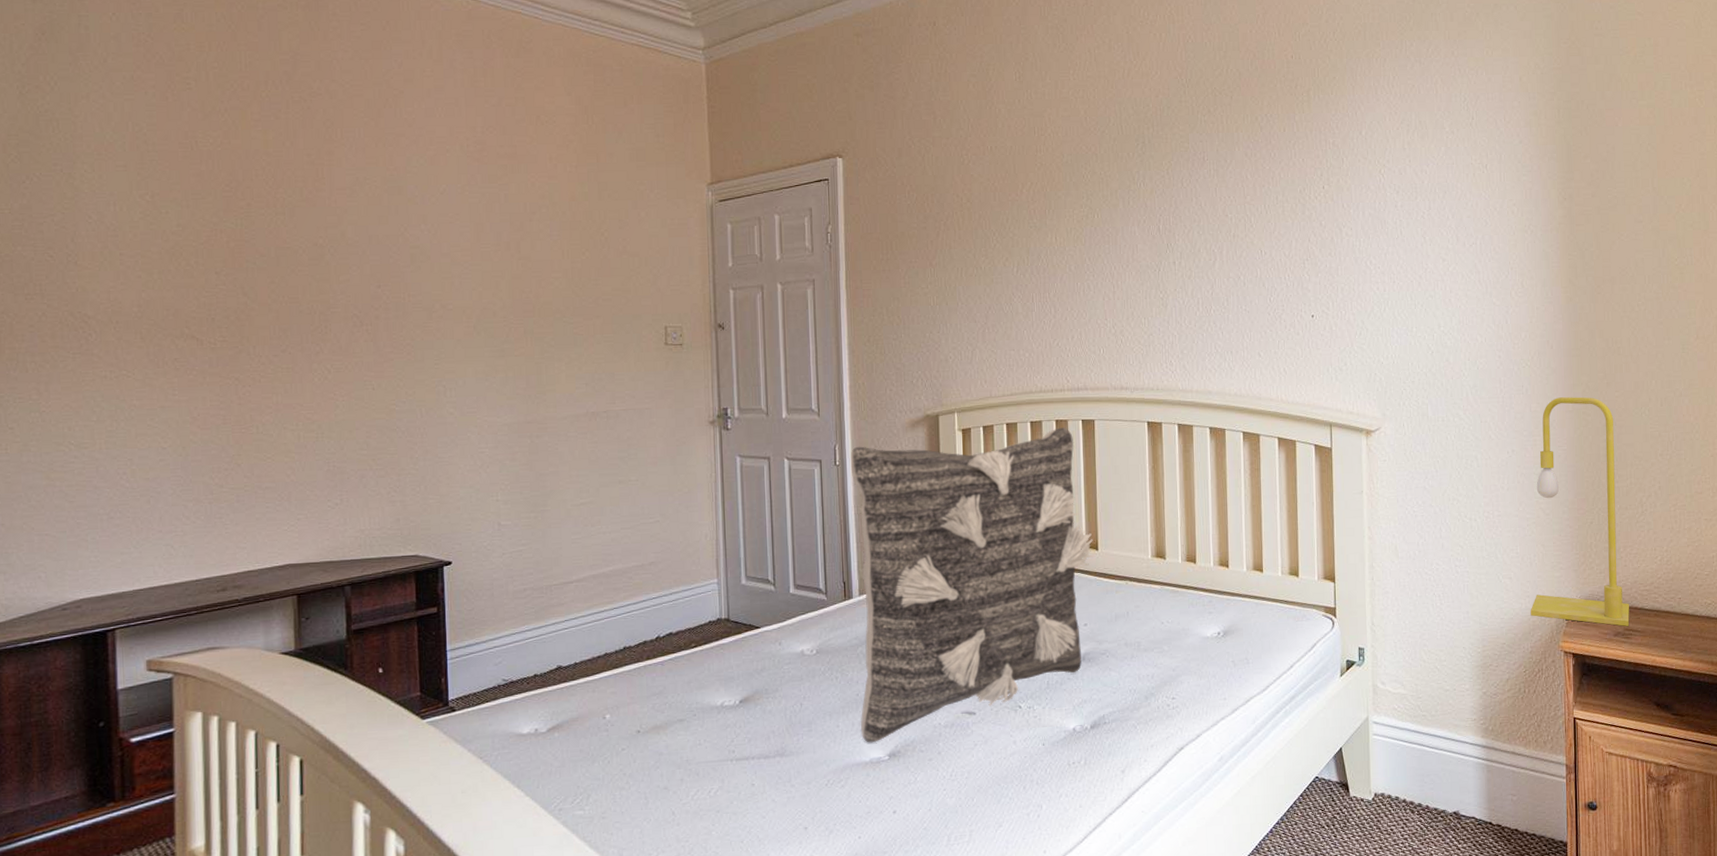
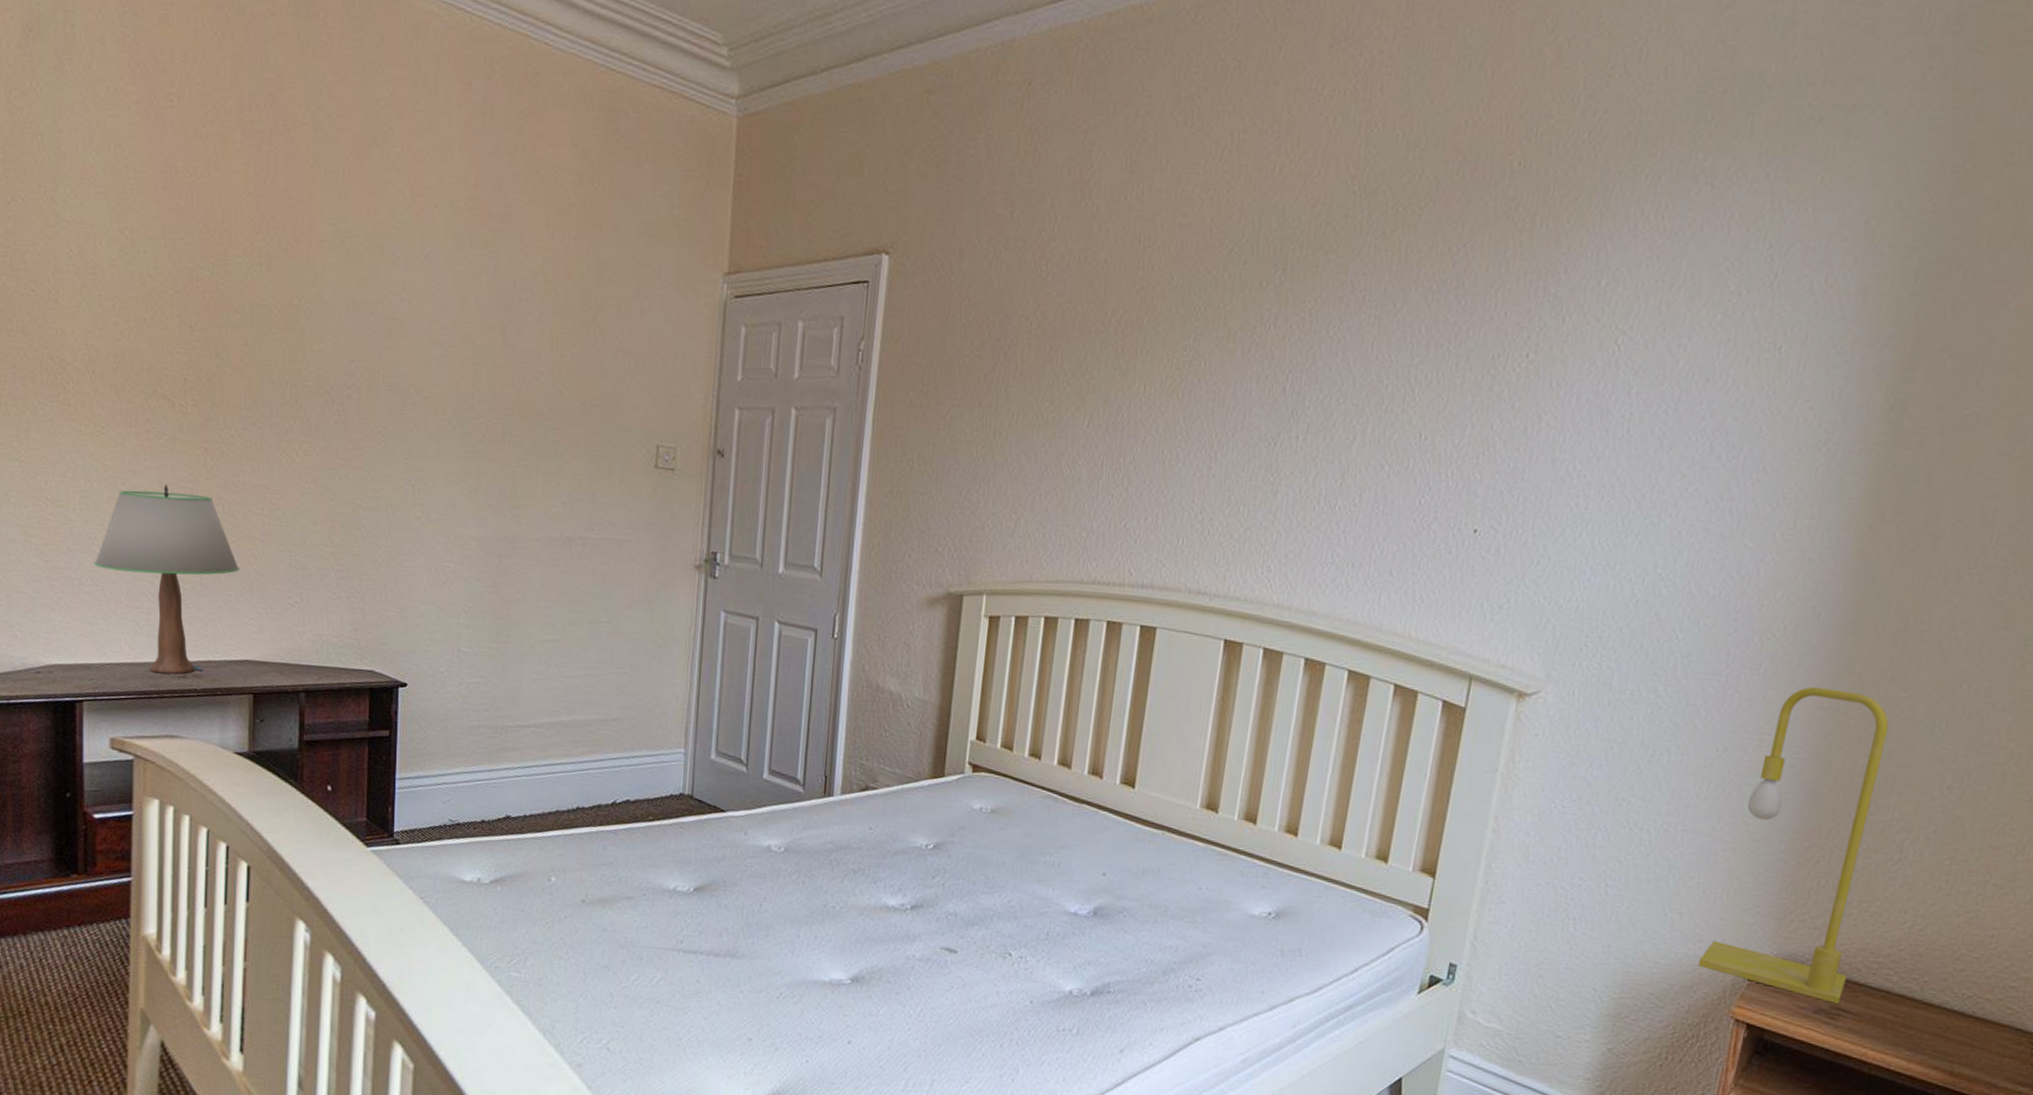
table lamp: none [122,414,278,591] -> present [93,484,240,675]
pillow: present [850,427,1096,743] -> none [823,619,1131,963]

